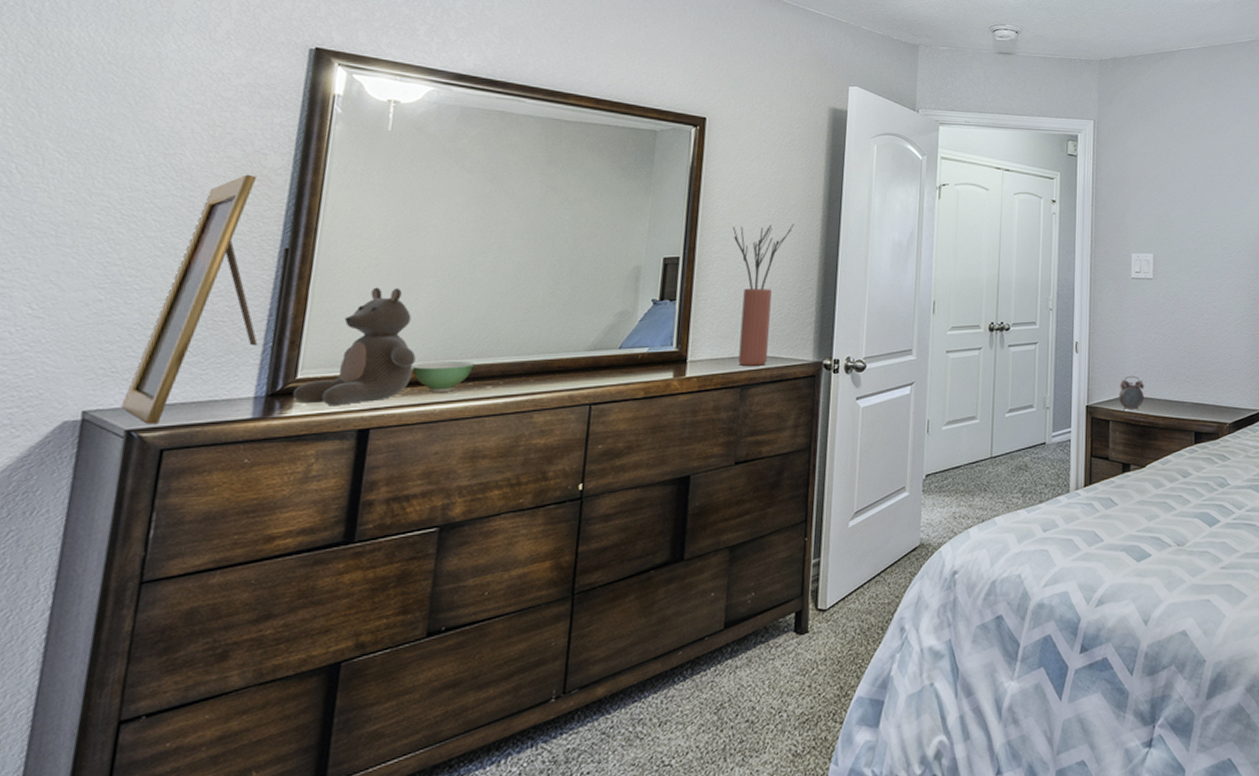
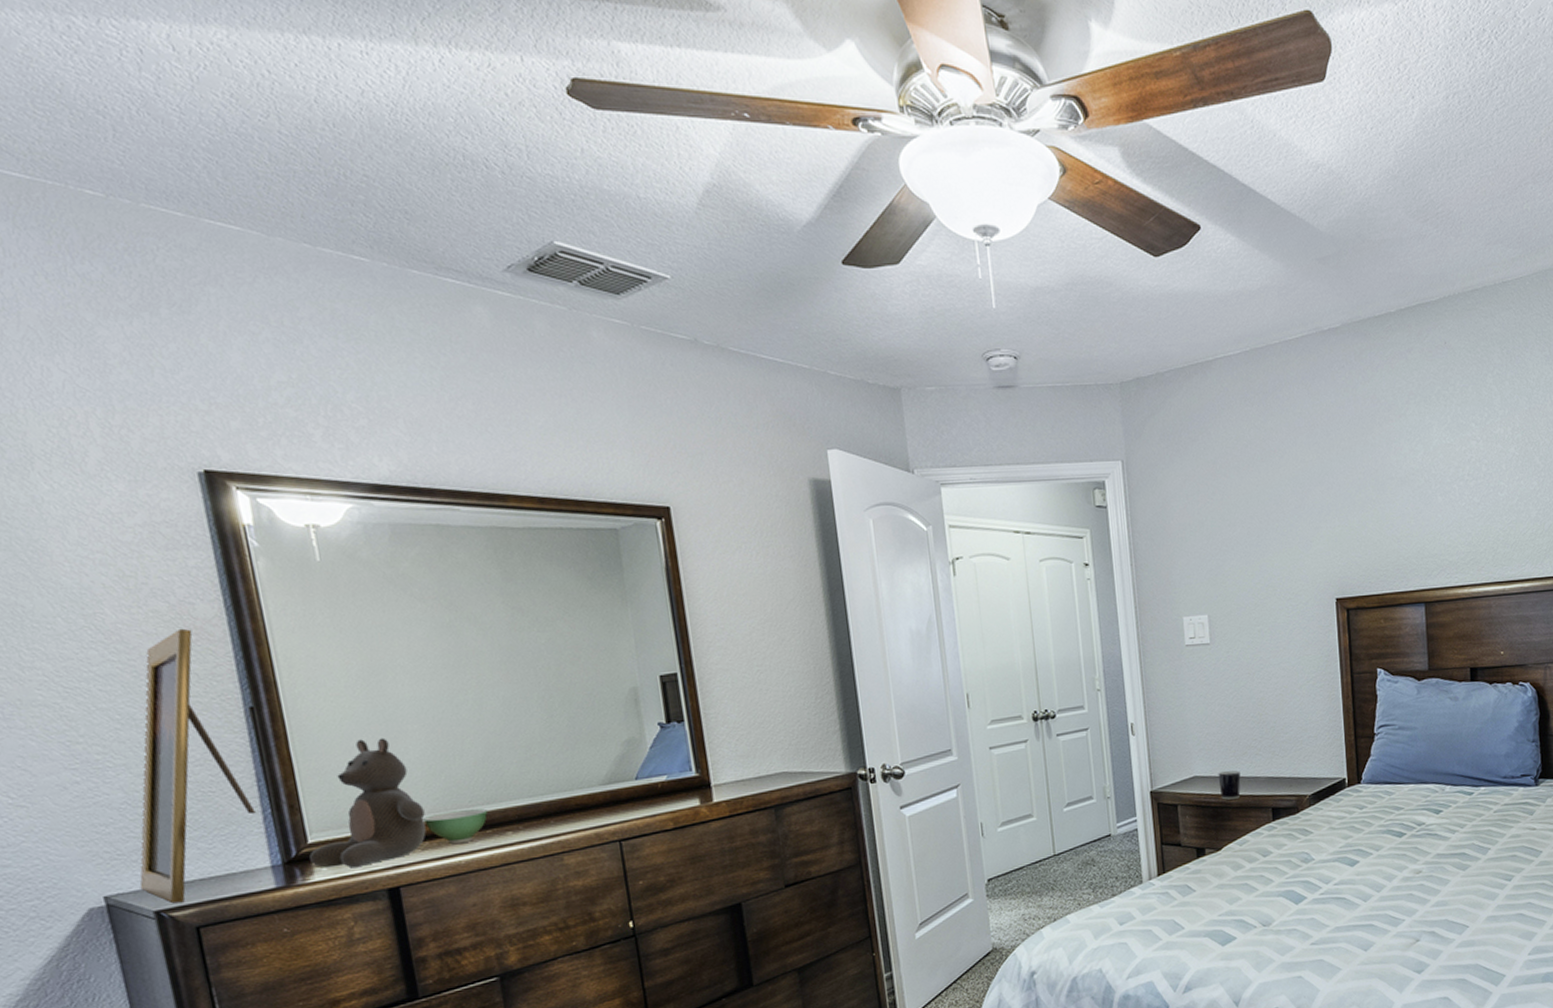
vase: present [732,224,794,366] -> none [727,622,796,785]
alarm clock: present [1118,375,1144,412] -> none [1184,754,1213,794]
mug: none [1149,393,1169,420] -> present [1218,770,1241,800]

